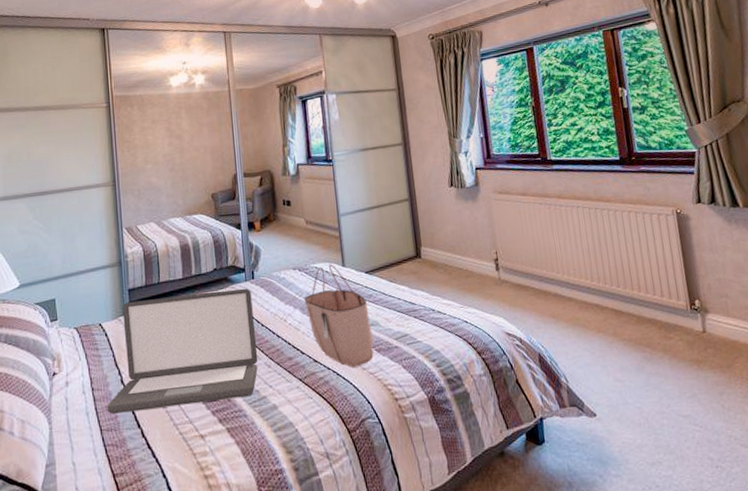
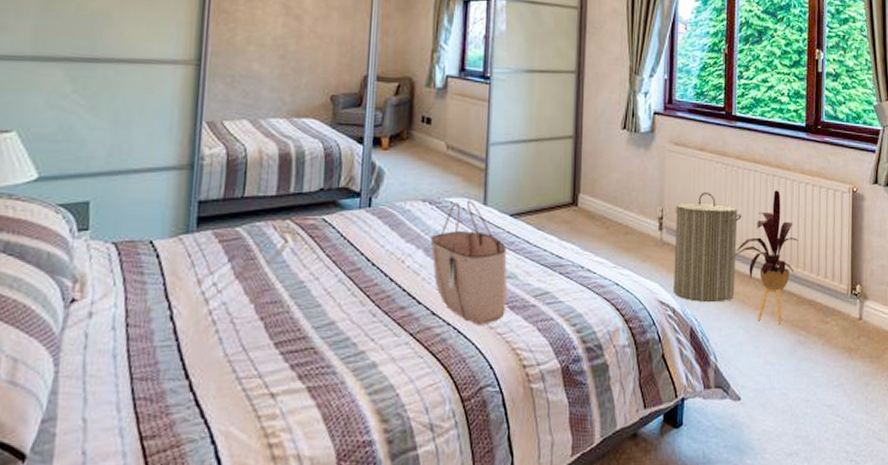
laptop: present [107,288,258,414] -> none [144,216,365,359]
laundry hamper: none [507,231,576,331] -> present [674,191,742,303]
house plant: none [566,221,630,345] -> present [730,190,798,325]

